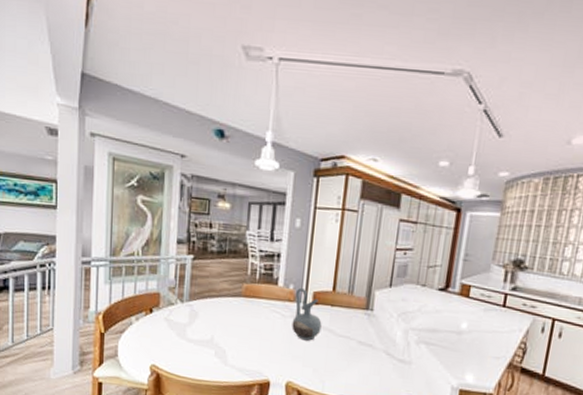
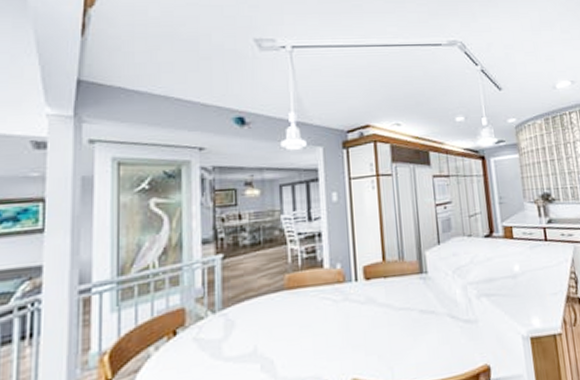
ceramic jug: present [291,287,322,341] -> none [343,264,379,325]

